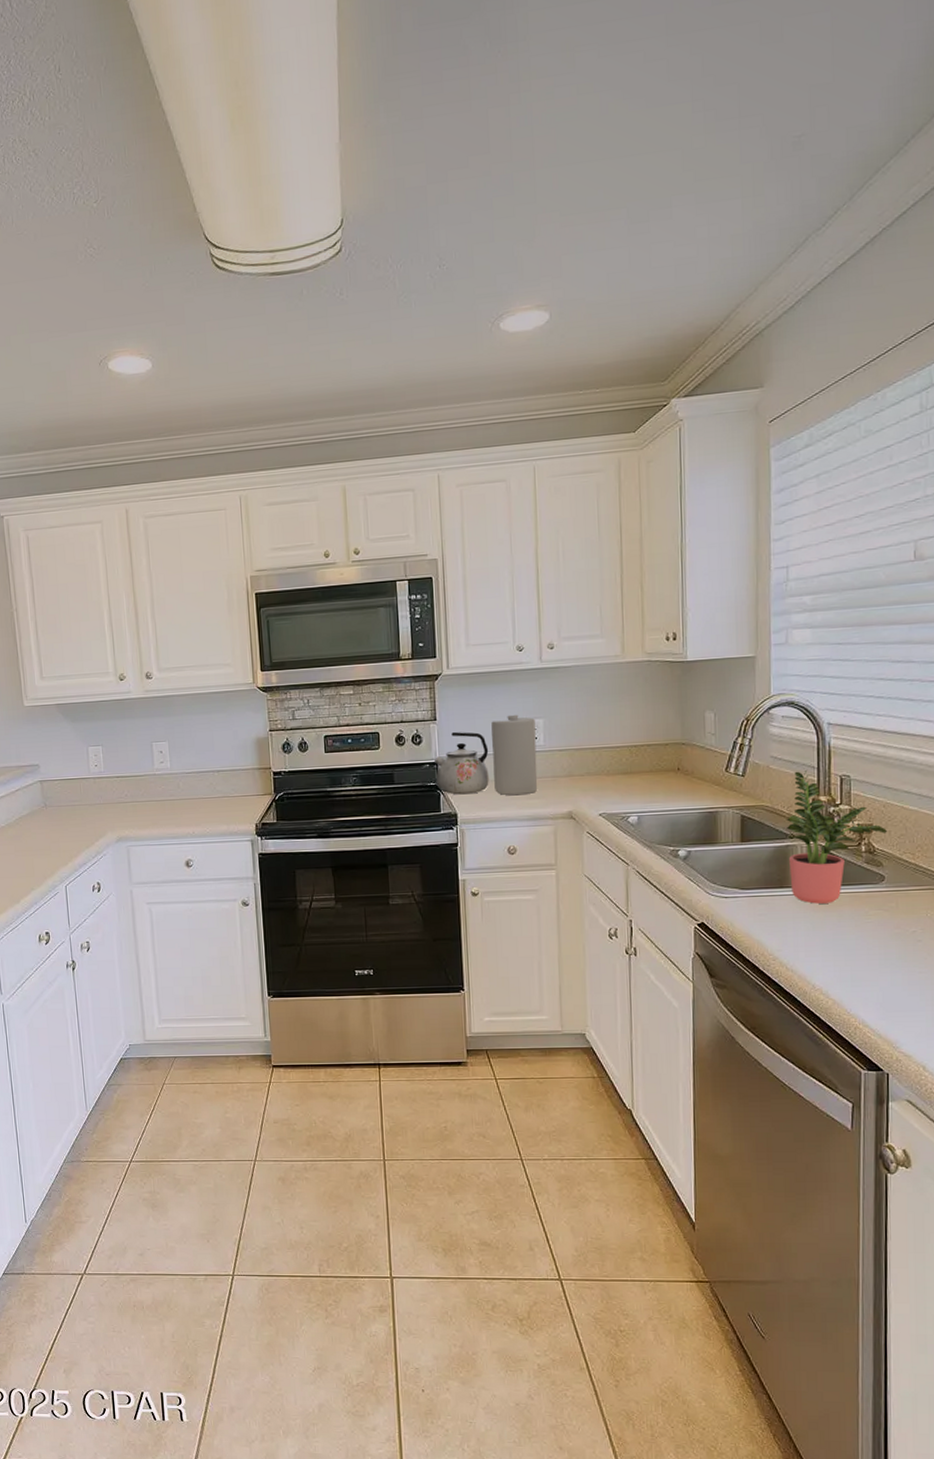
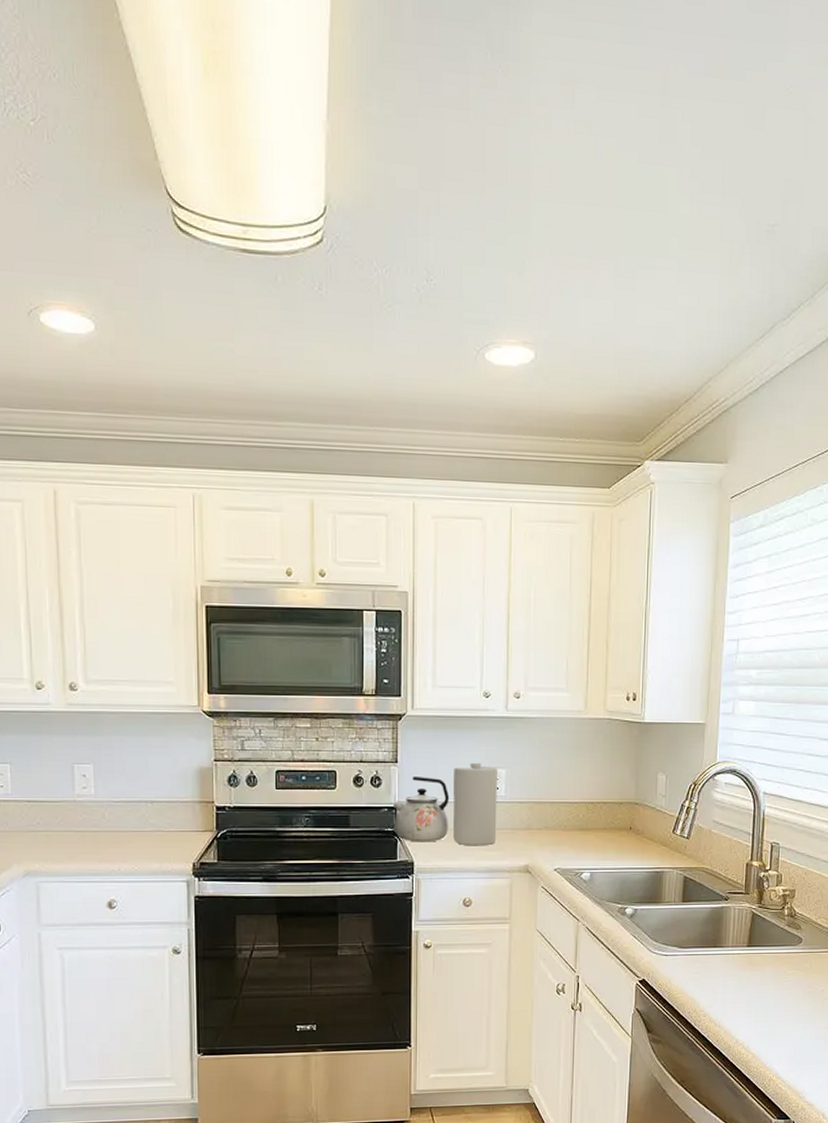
potted plant: present [787,769,887,904] -> none [723,835,806,963]

